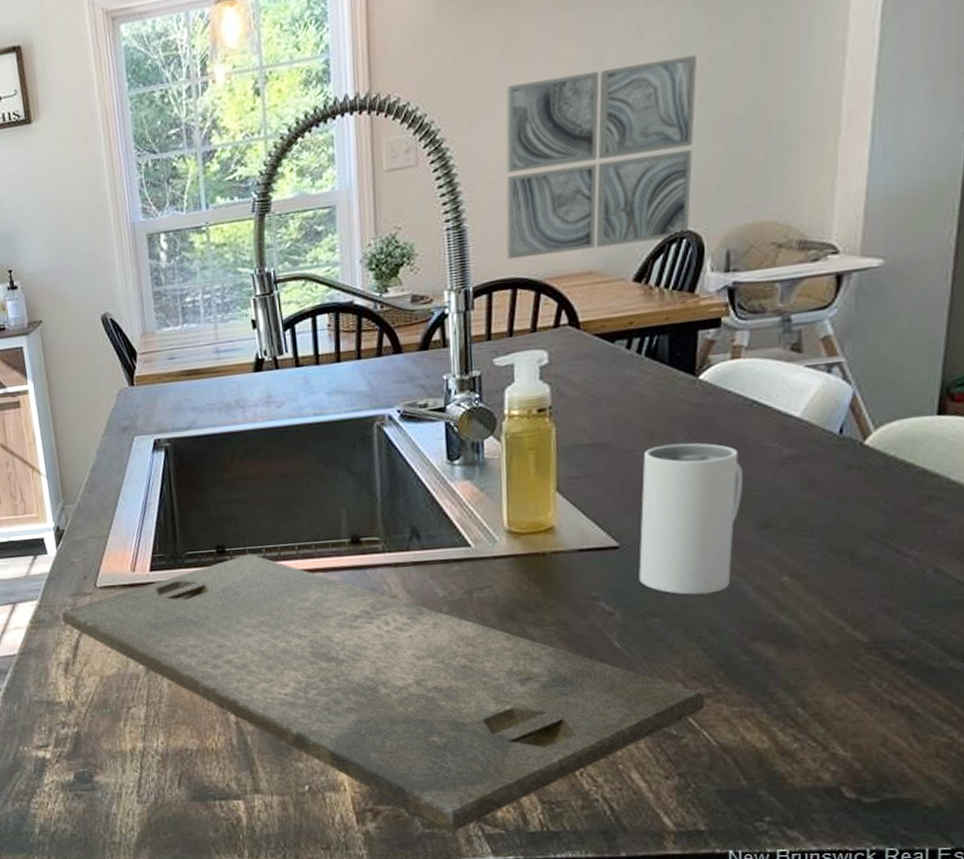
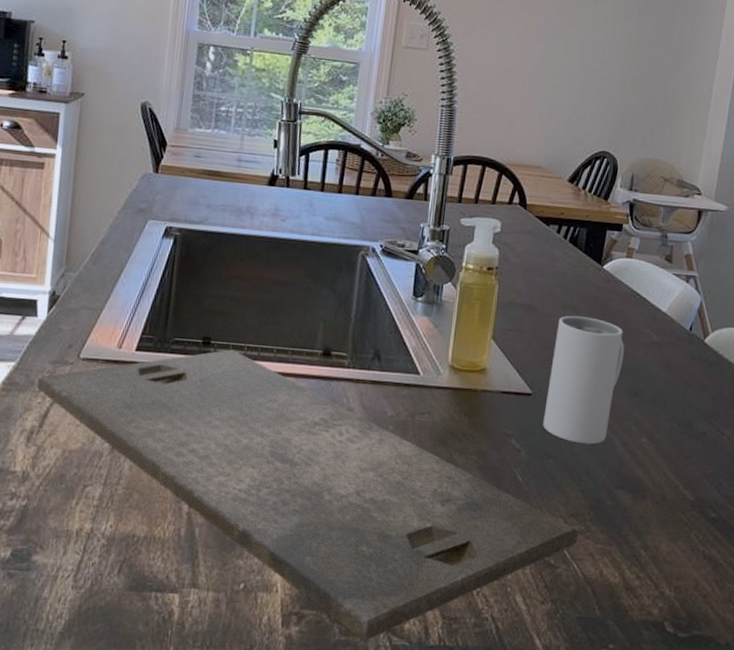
wall art: present [506,55,697,259] -> none [482,10,628,155]

